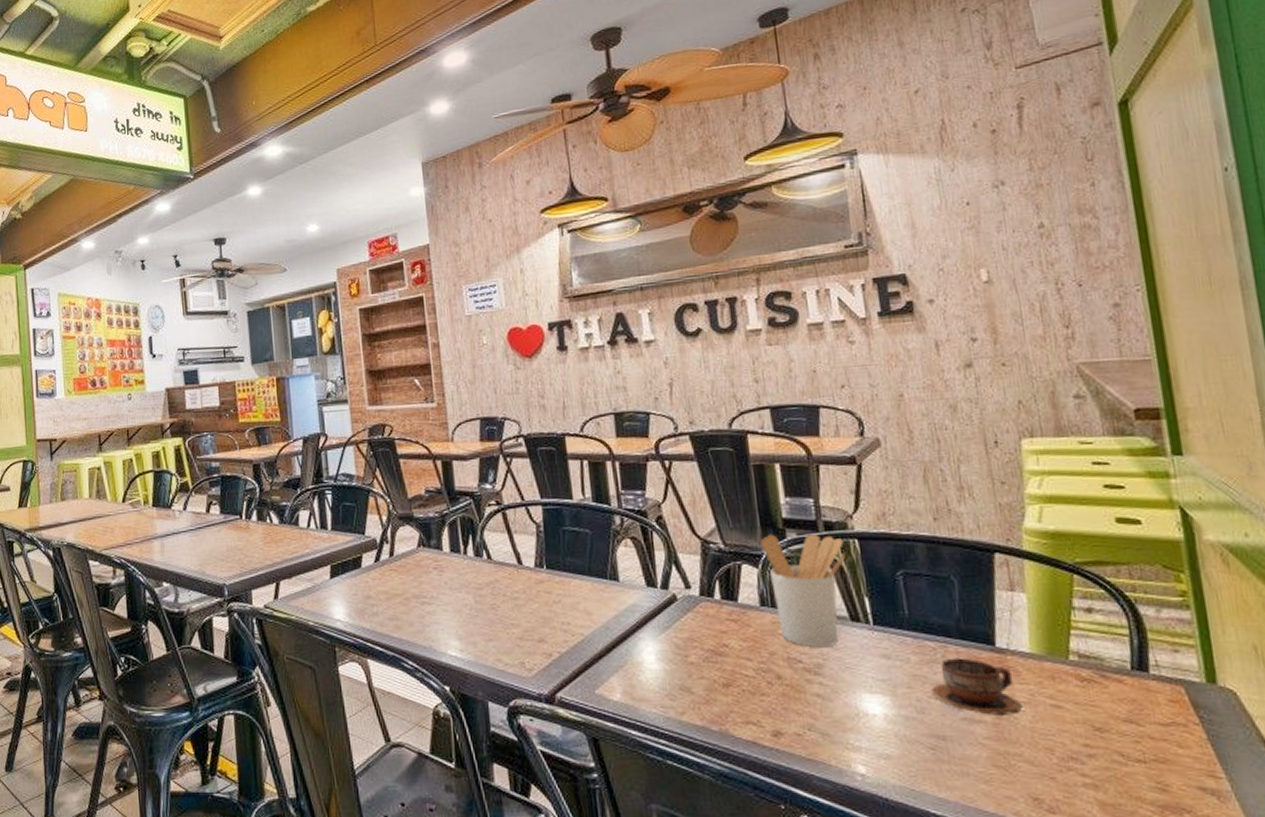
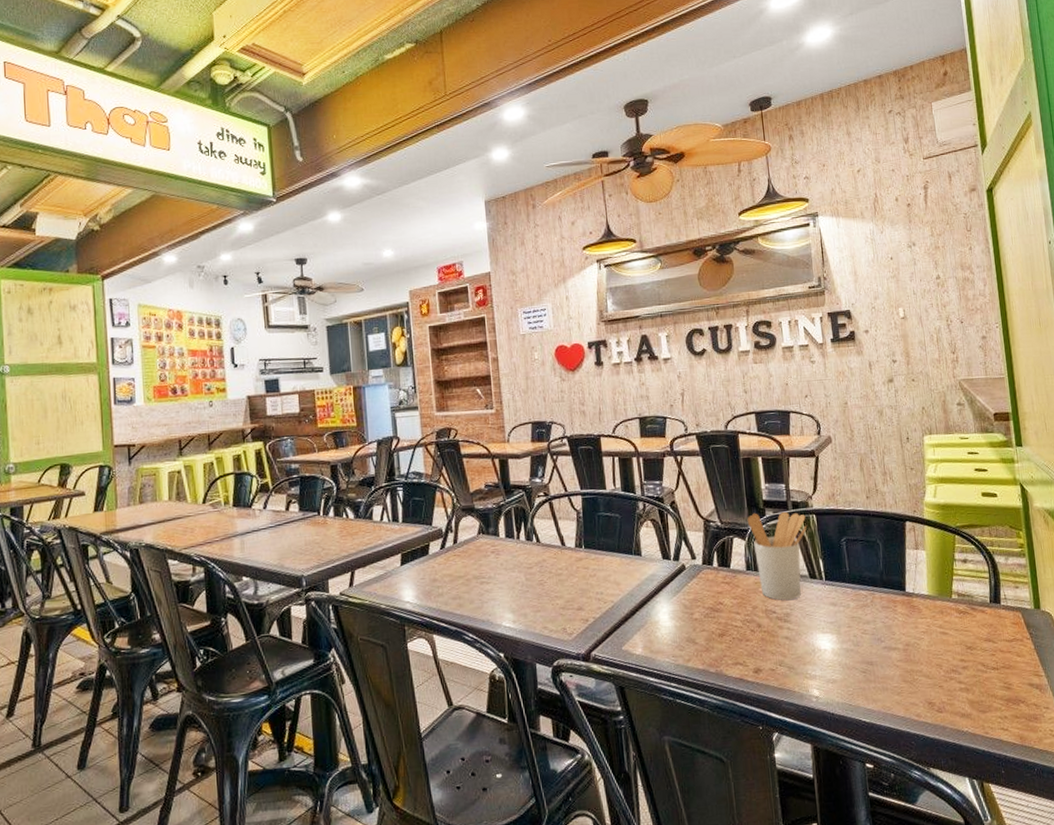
cup: present [931,657,1024,717] -> none [863,601,924,644]

